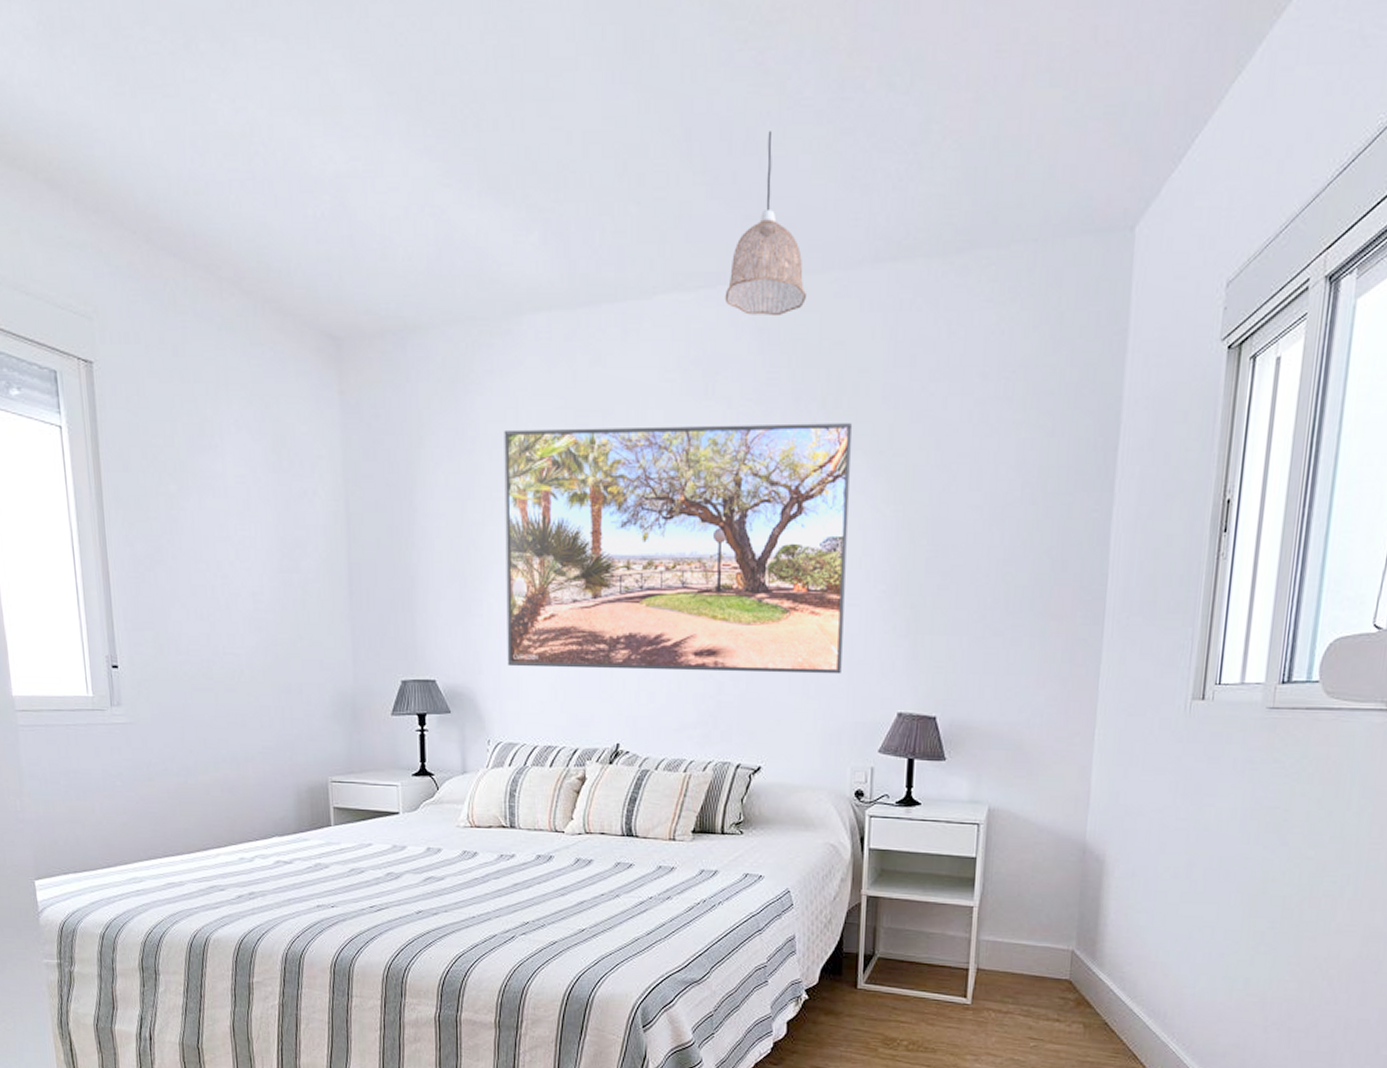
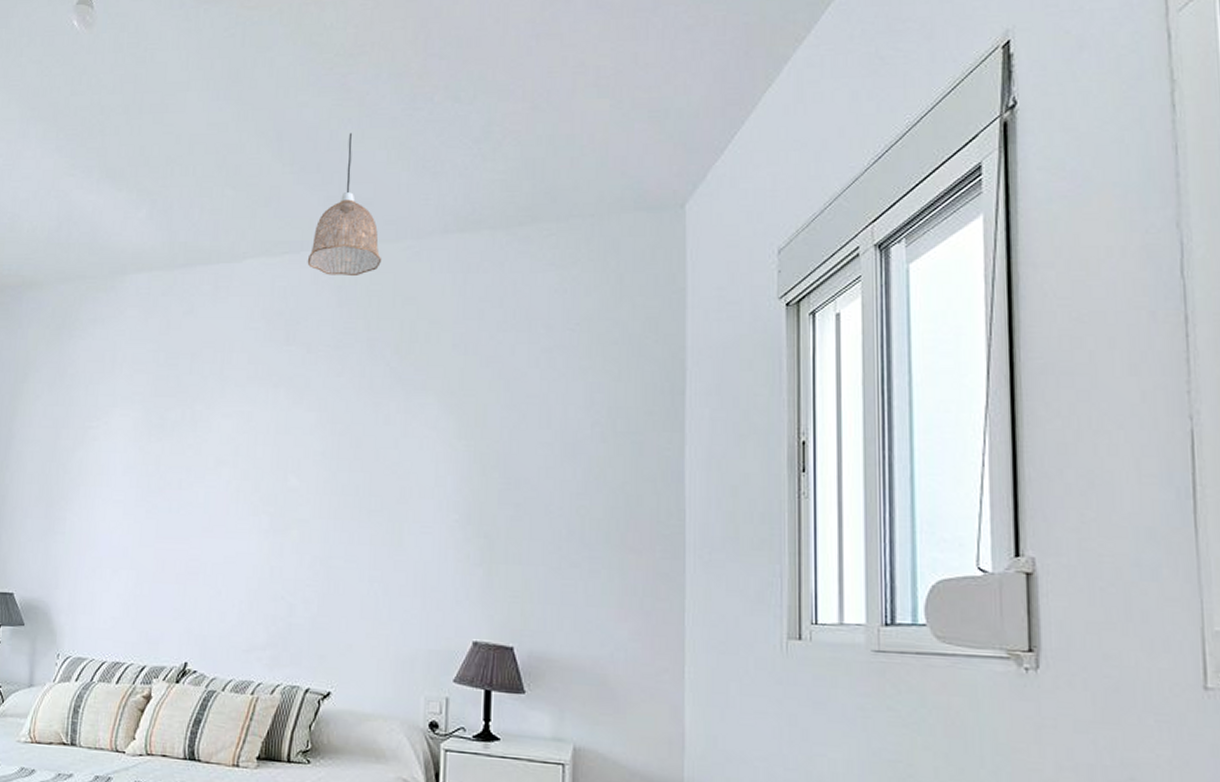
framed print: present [504,423,853,674] -> none [84,366,425,601]

